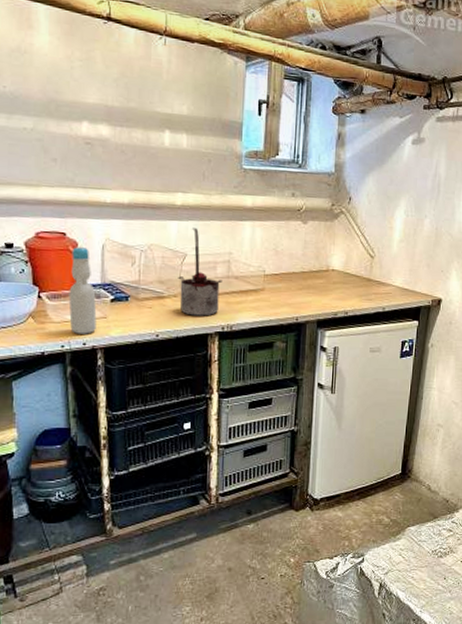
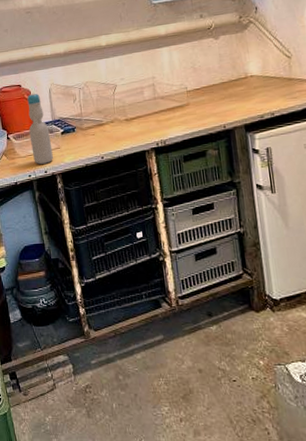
paint can: present [178,227,222,316] -> none [112,61,151,137]

